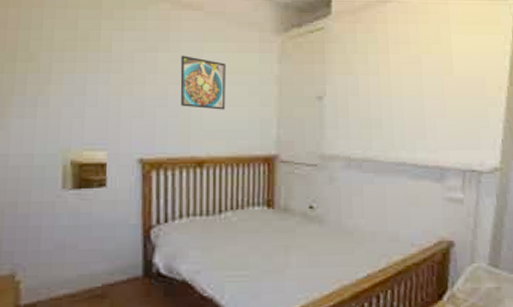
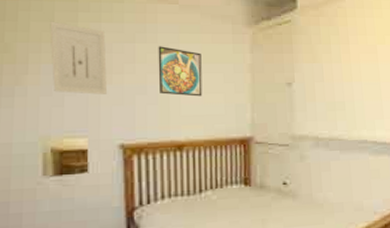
wall art: none [73,29,128,106] -> present [50,21,107,95]

